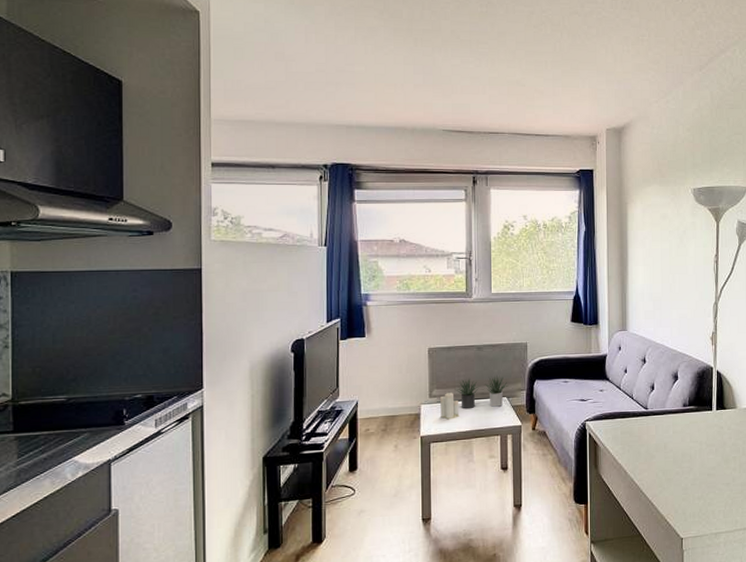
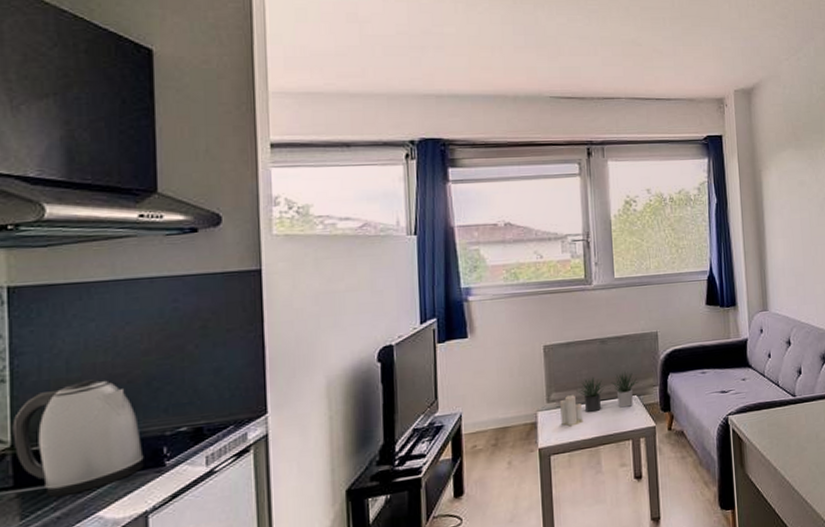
kettle: none [13,350,109,442] -> present [12,379,144,497]

